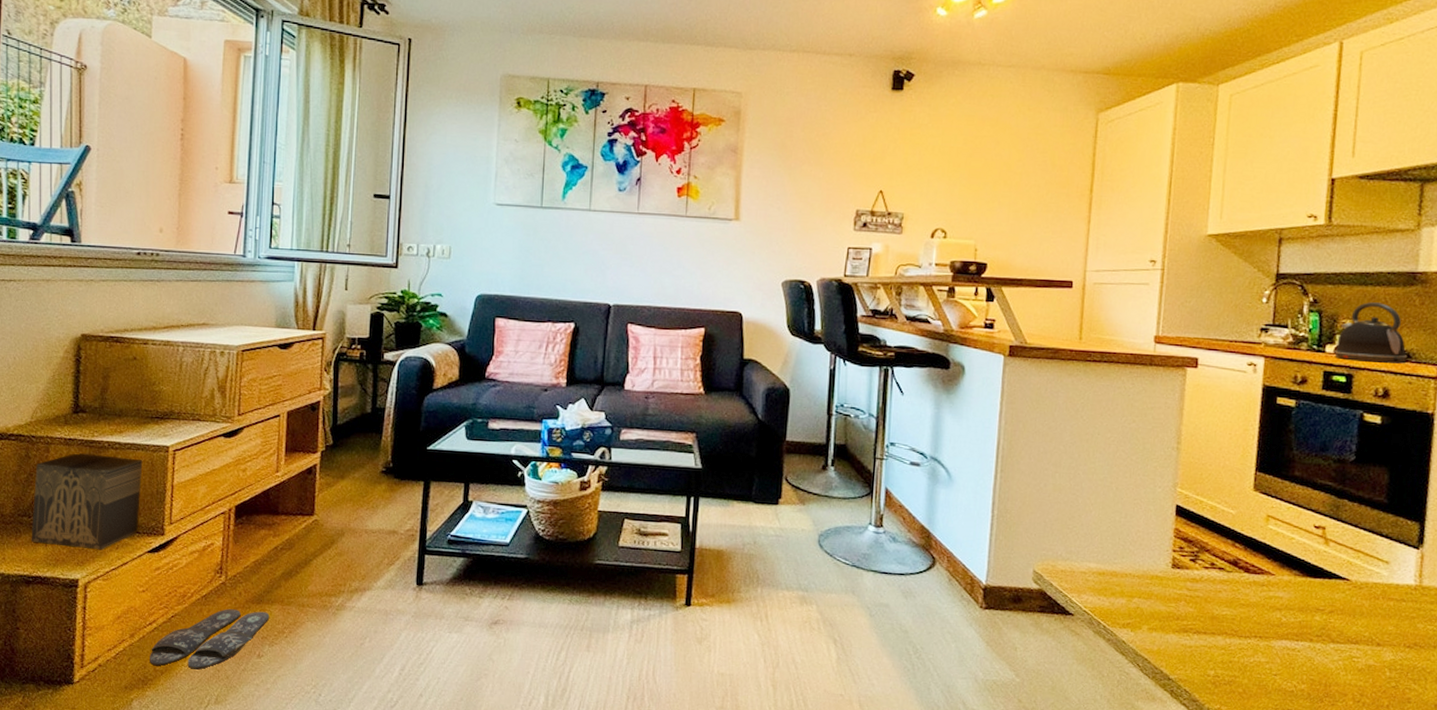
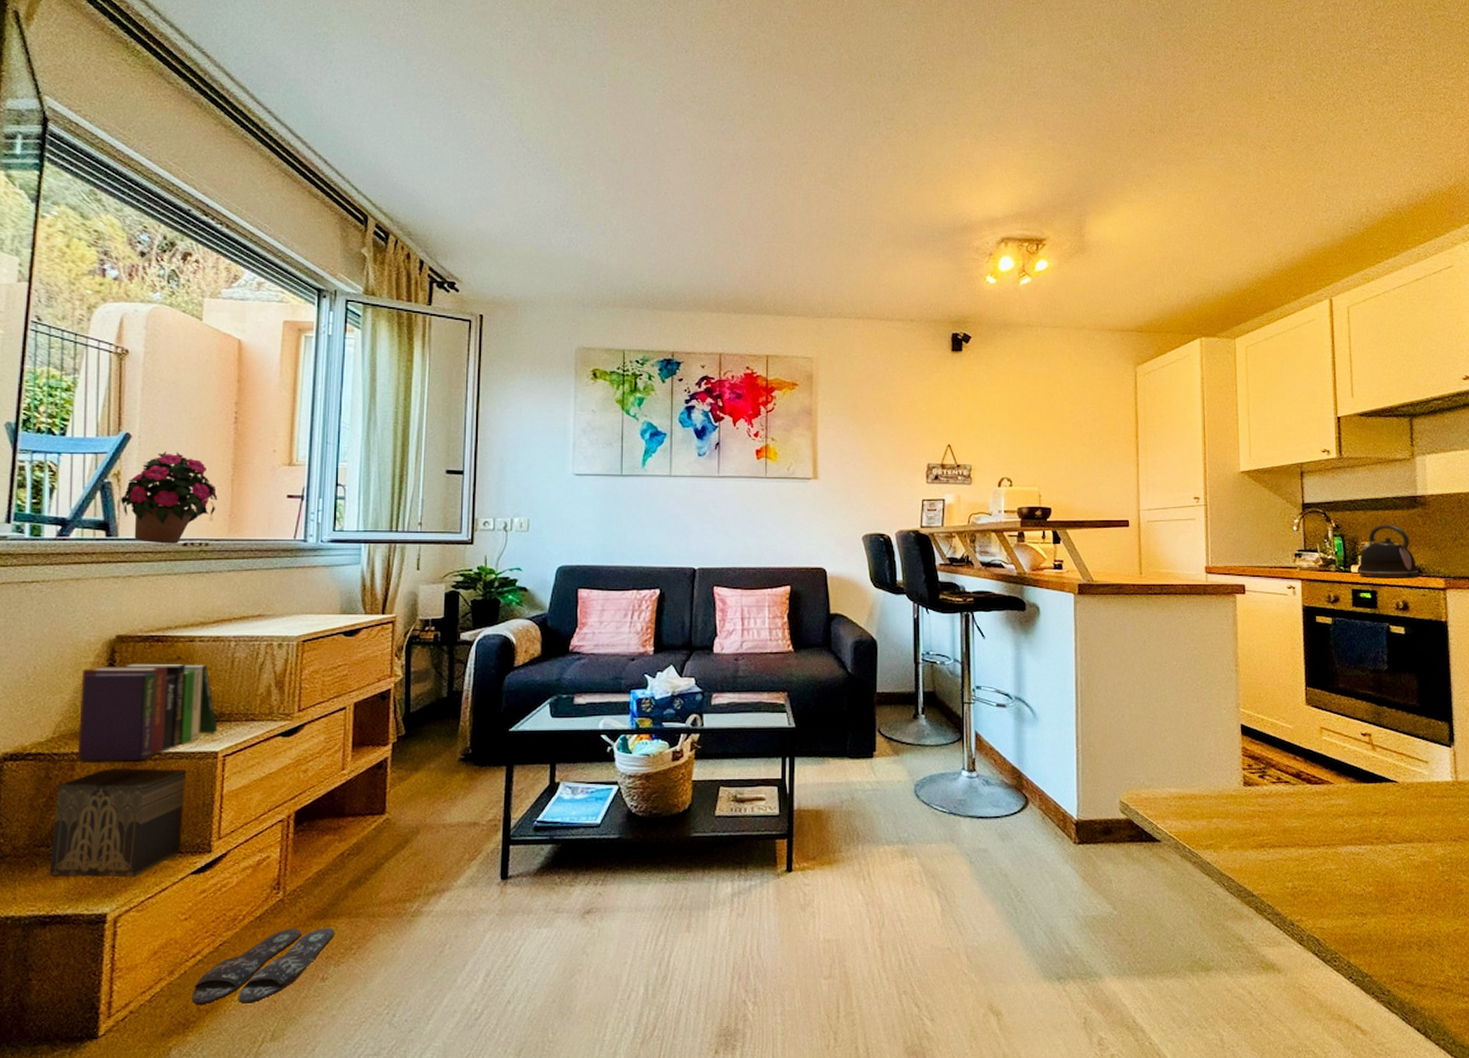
books: none [51,361,169,448] -> present [77,663,218,761]
potted flower: none [82,164,167,253] -> present [120,451,218,544]

